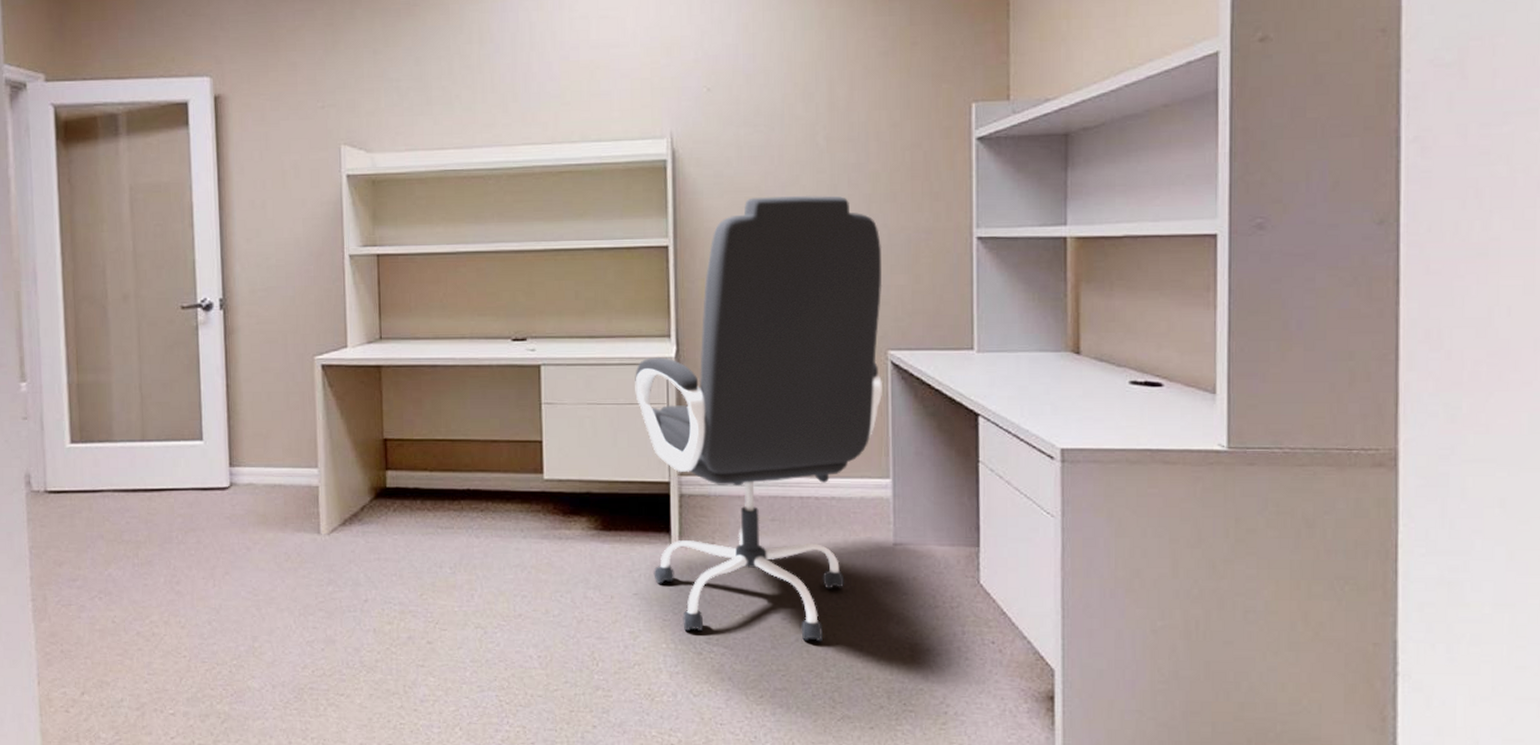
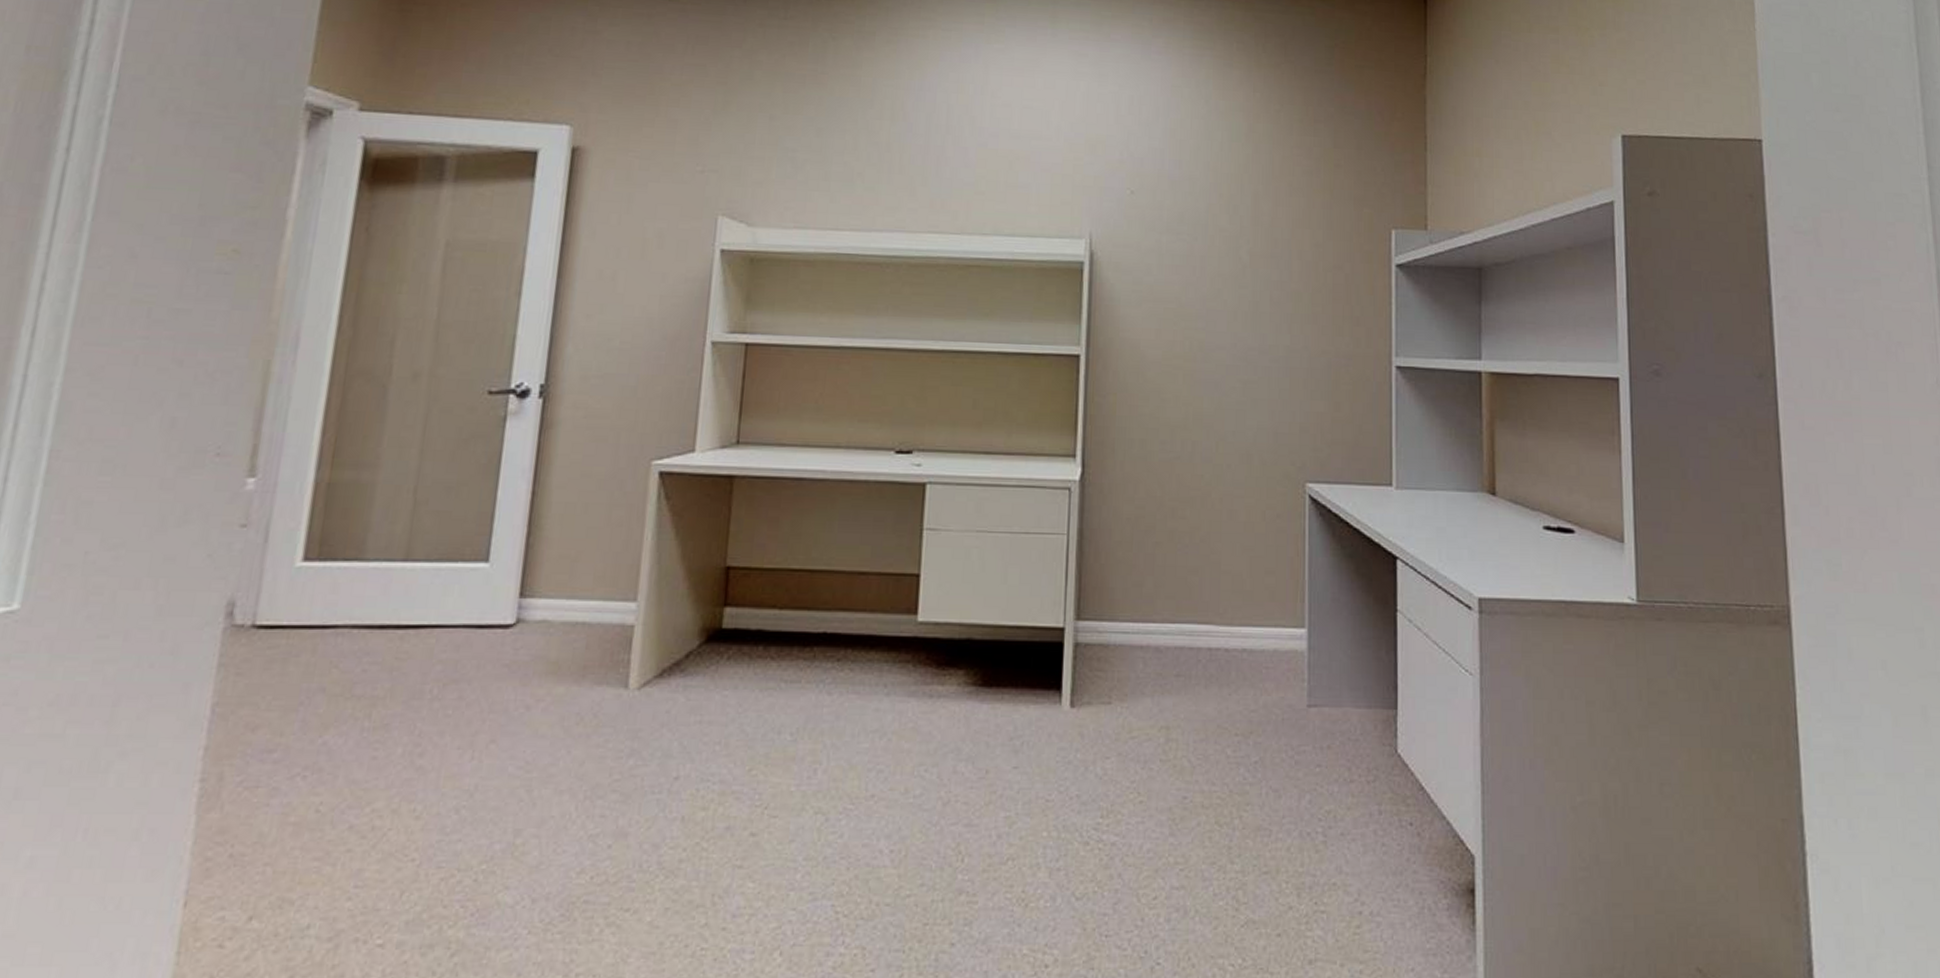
office chair: present [635,195,883,642] -> none [1032,308,1302,826]

